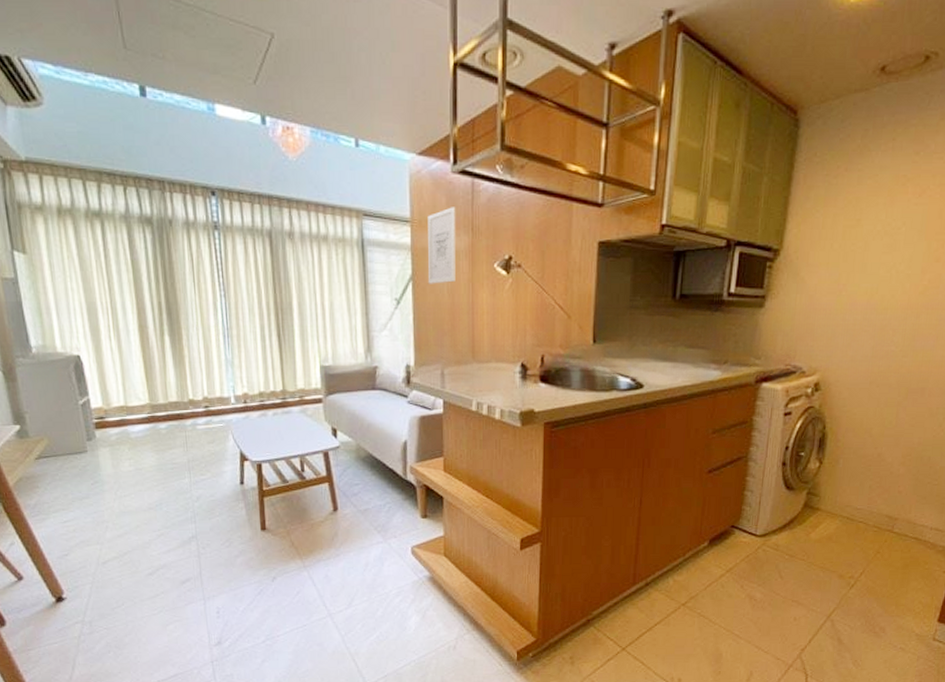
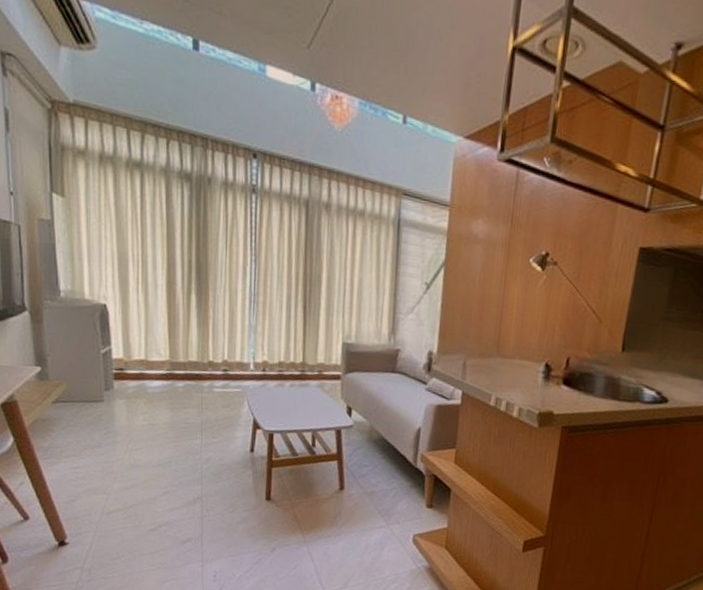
wall art: present [428,207,456,284] -> none [461,195,498,273]

